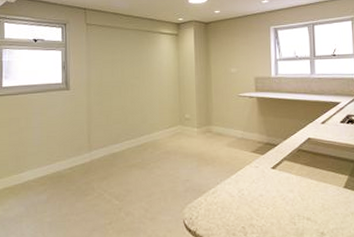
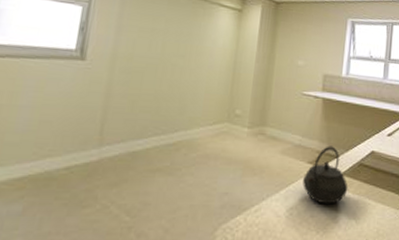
kettle: none [249,136,290,185] -> present [303,146,348,205]

